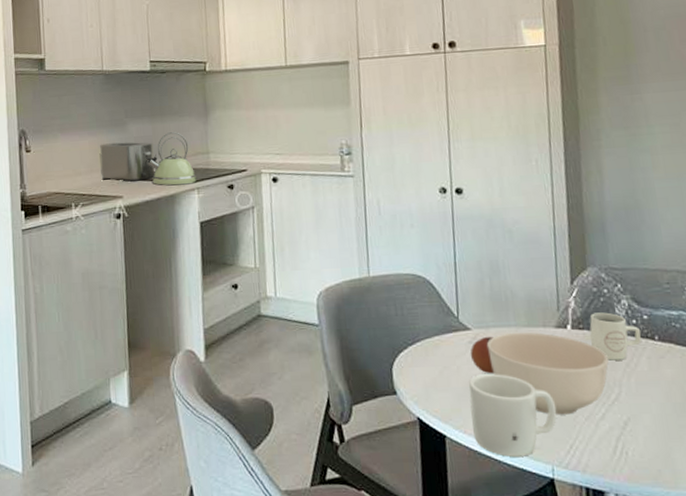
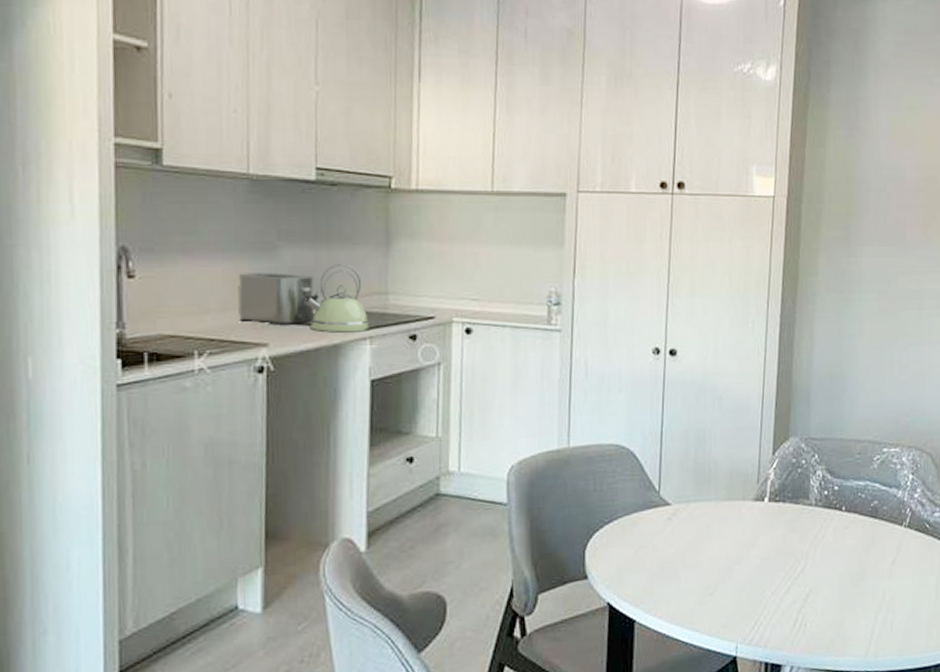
mug: present [468,374,557,457] -> none [662,551,746,638]
fruit: present [470,337,494,374] -> none [668,512,693,552]
bowl: present [486,332,610,415] -> none [685,506,800,591]
mug: present [589,312,642,361] -> none [785,484,831,533]

